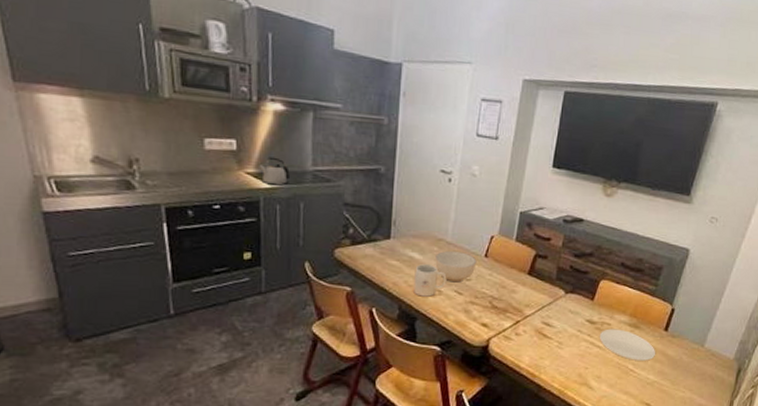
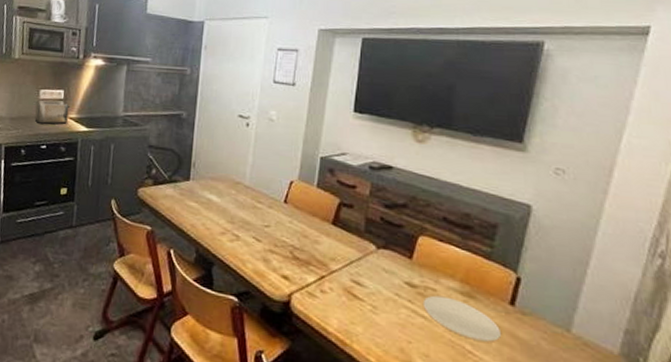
toaster: none [200,151,247,181] -> present [34,100,71,125]
kettle: present [259,156,290,186] -> none [80,104,104,129]
mug: present [413,264,447,297] -> none [210,207,245,242]
bowl: present [435,250,477,283] -> none [233,194,276,229]

